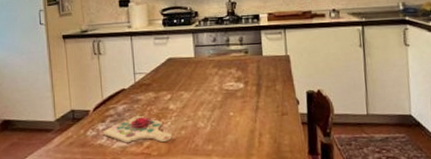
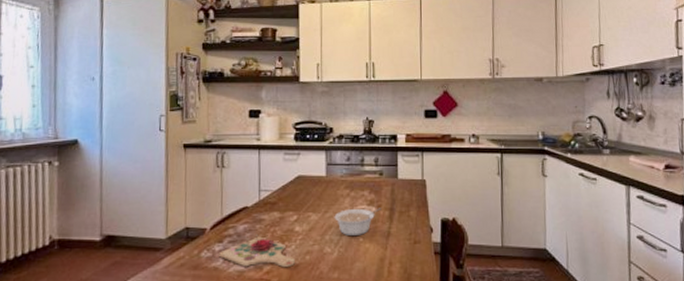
legume: none [205,84,249,112] -> present [334,208,381,237]

